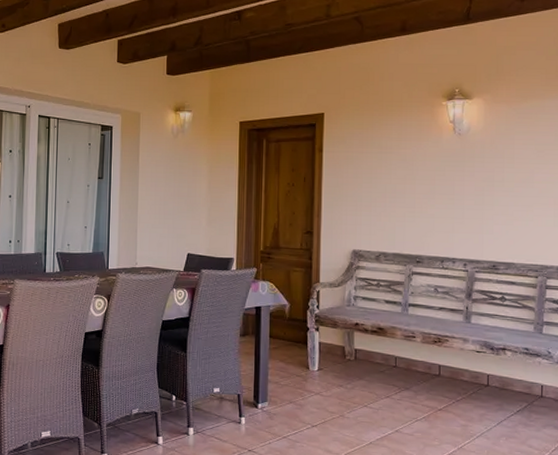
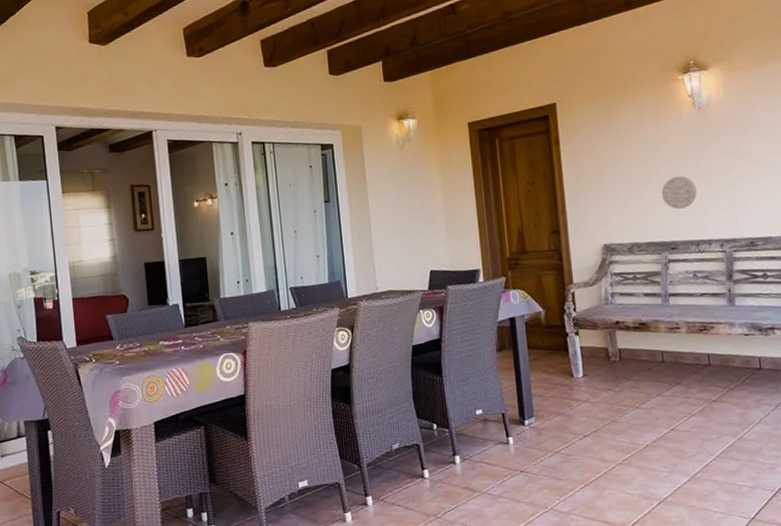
decorative medallion: none [413,195,447,226] -> present [661,176,697,209]

